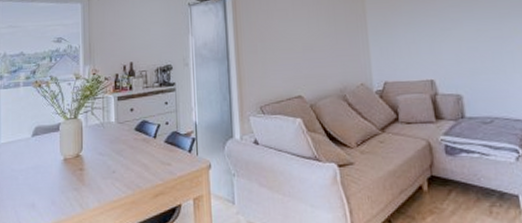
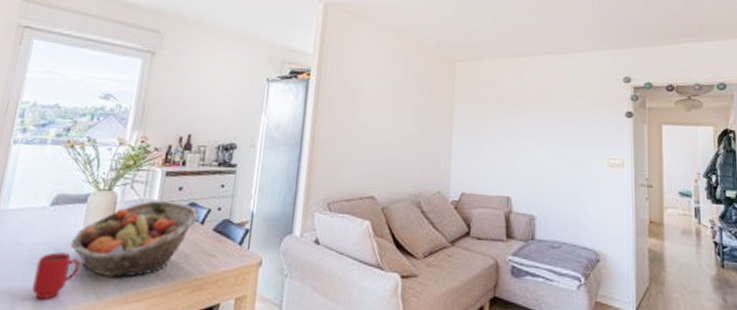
mug: none [31,174,64,214] -> present [32,252,81,300]
fruit basket: none [54,122,151,190] -> present [71,200,200,278]

